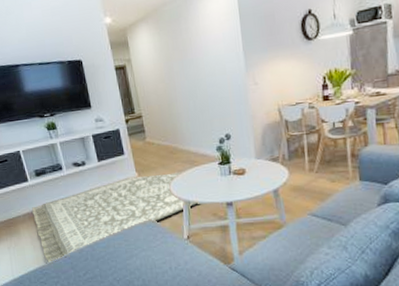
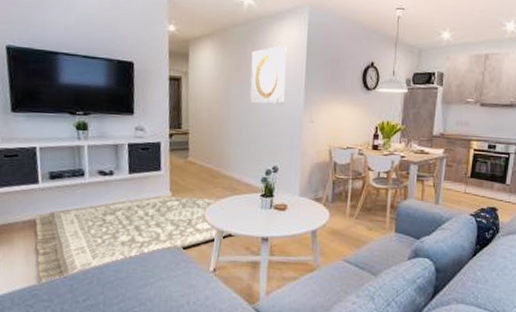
wall art: none [186,12,226,78] -> present [249,45,287,105]

